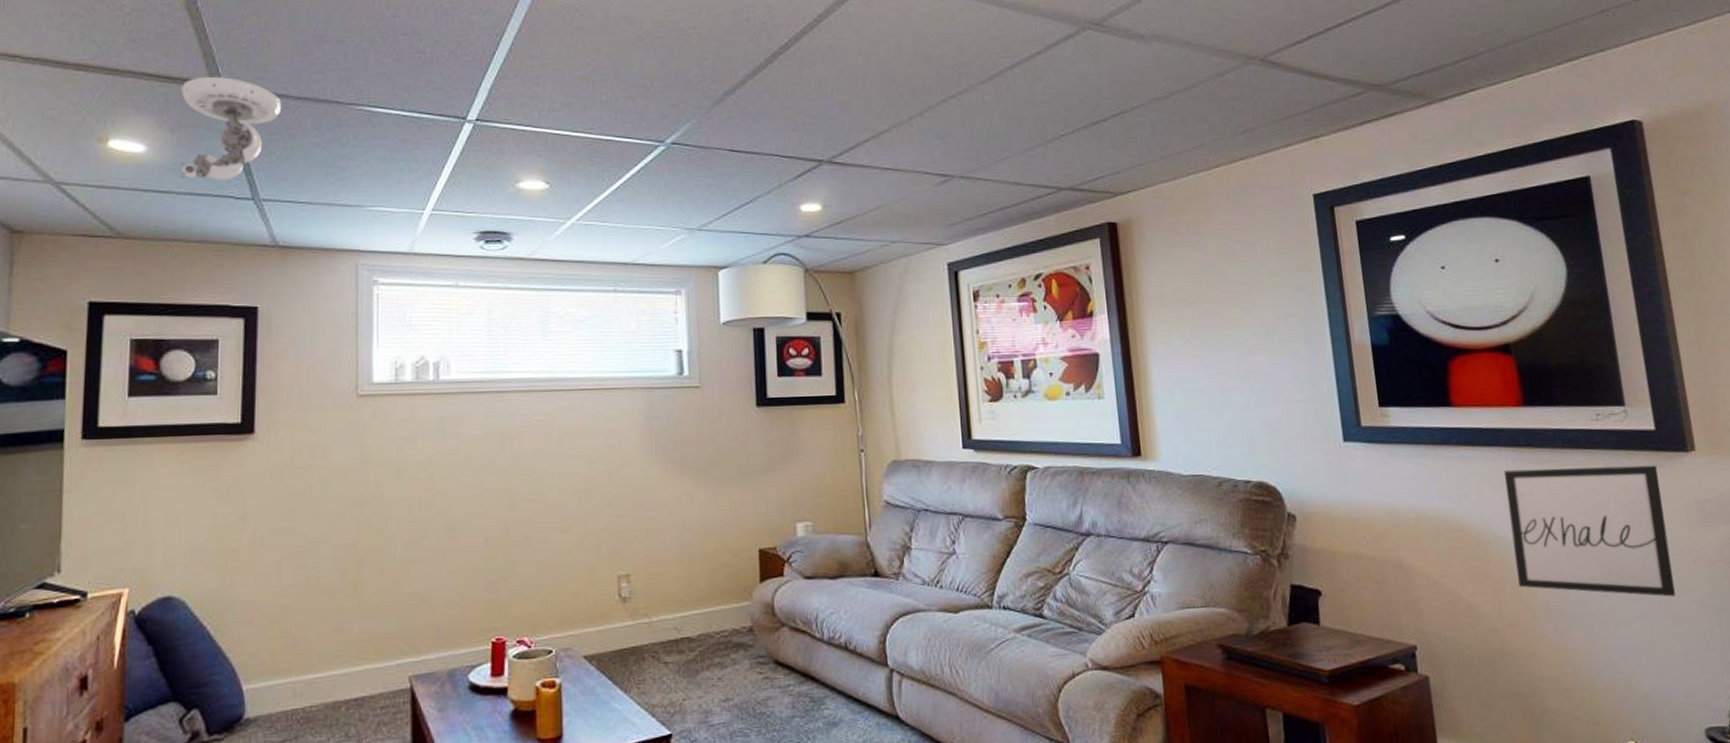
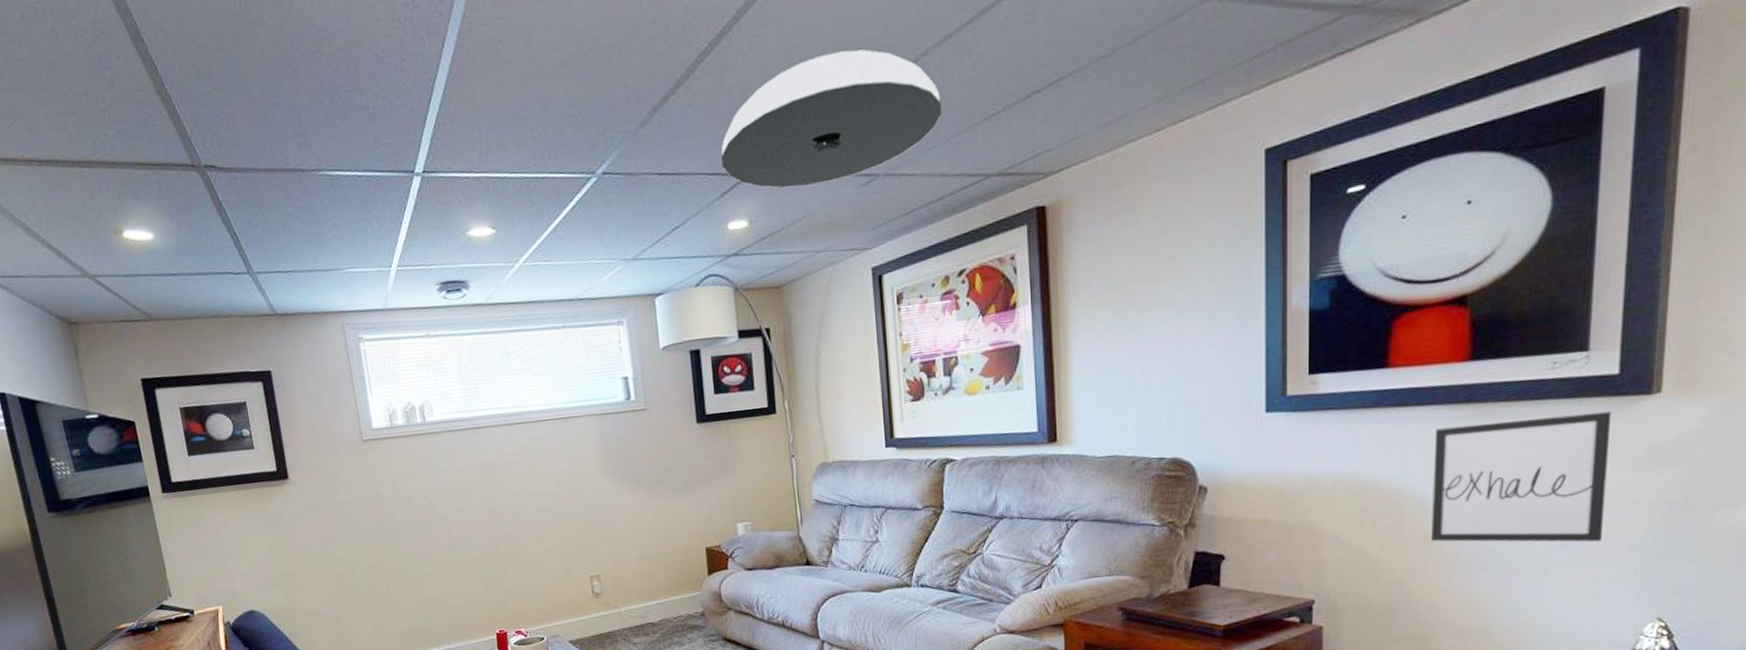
security camera: present [180,76,282,181] -> none [169,157,256,261]
ceiling light: none [796,62,1015,179] -> present [721,49,942,189]

